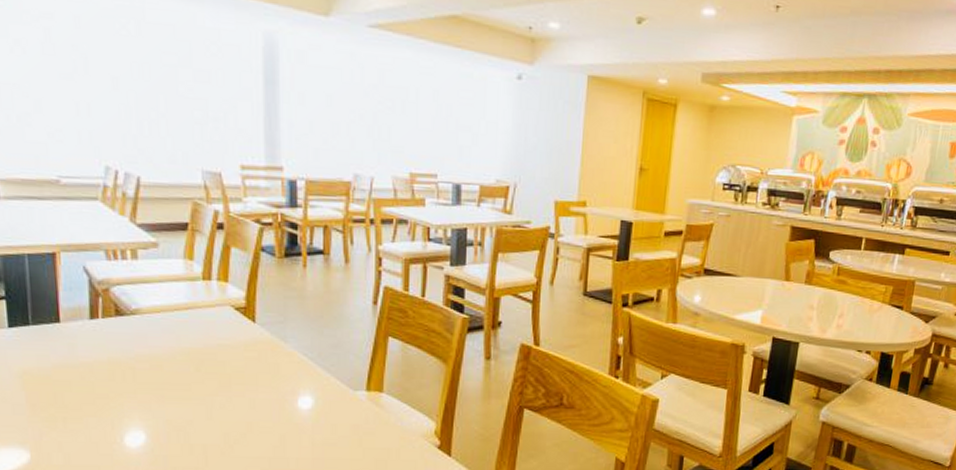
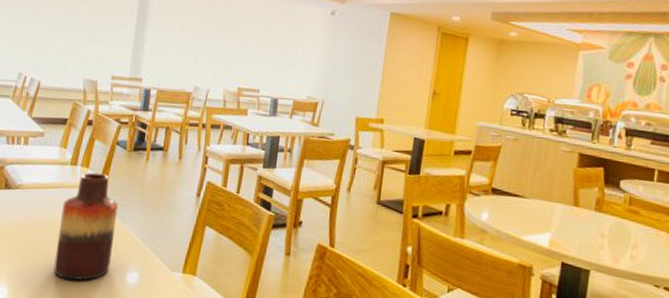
vase: none [200,286,276,414] -> present [53,172,119,281]

